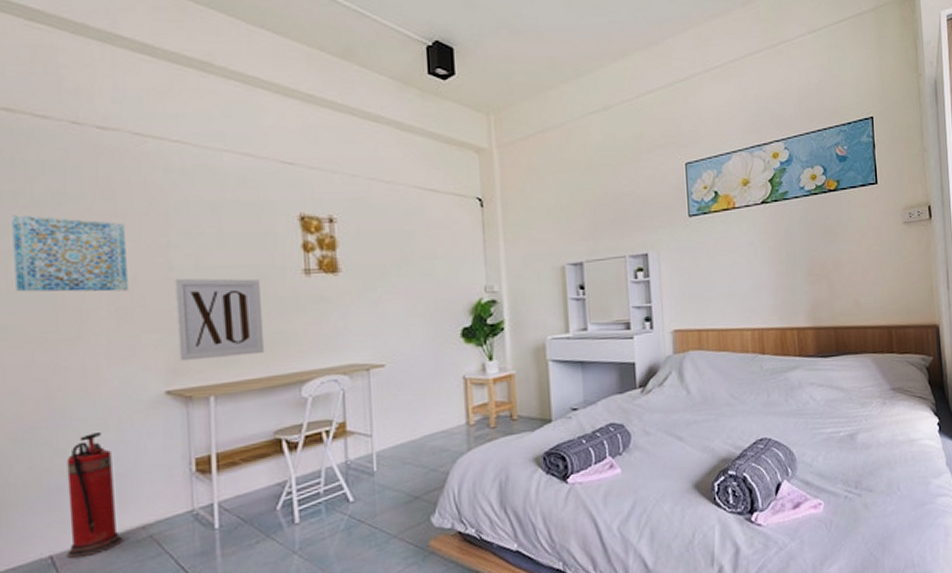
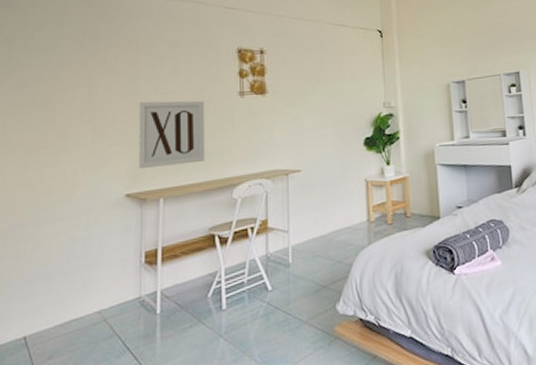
wall art: present [12,215,128,292] -> none [20,55,104,115]
fire extinguisher: present [66,433,124,558] -> none [36,230,84,339]

